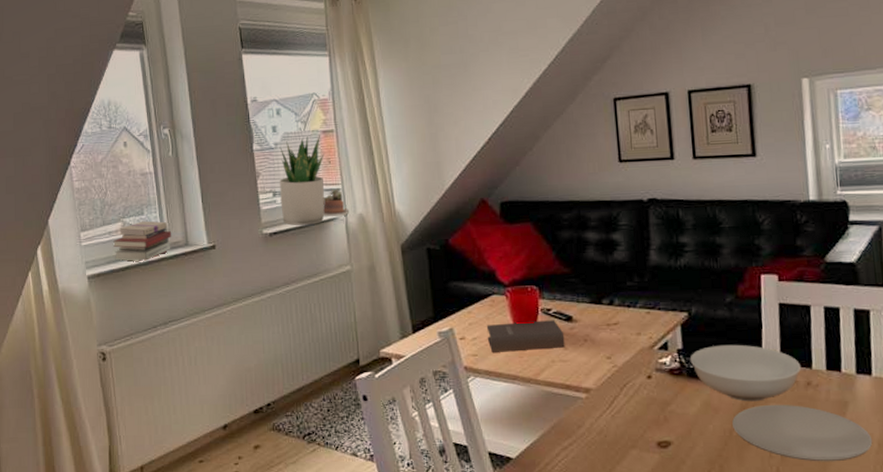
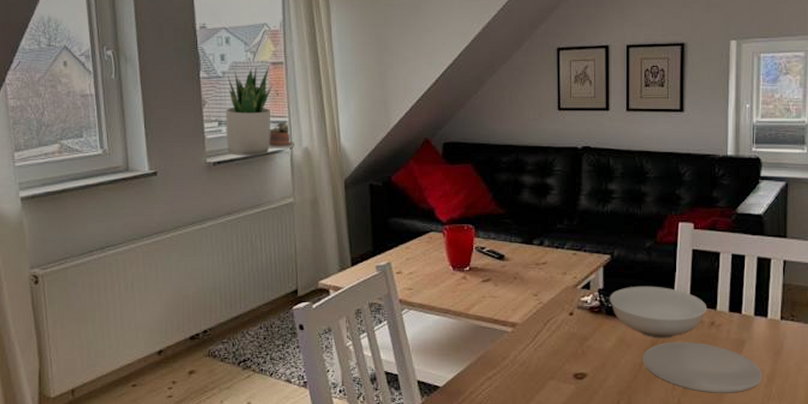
books: present [113,221,172,262] -> none [49,144,112,186]
book: present [486,320,565,352] -> none [423,258,496,287]

